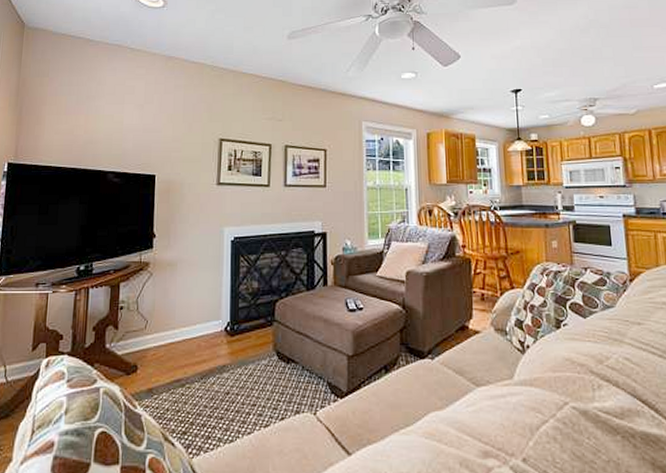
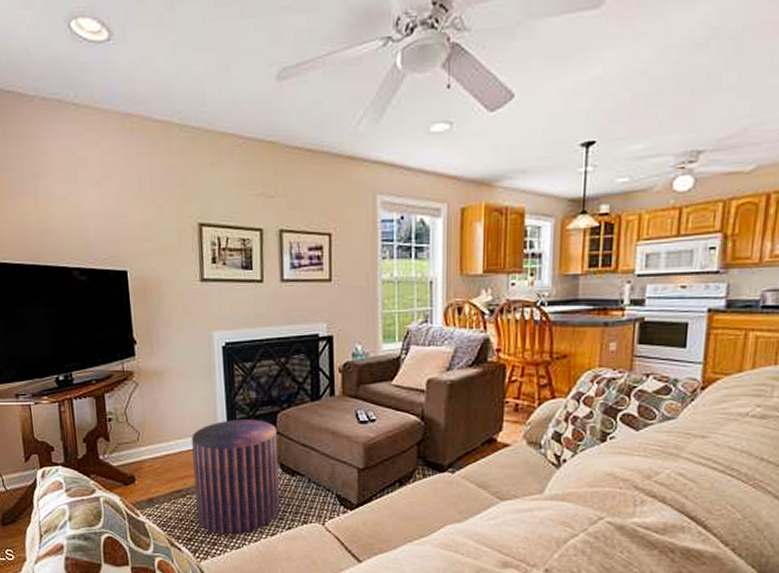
pouf: none [194,308,274,427] -> present [192,419,280,535]

